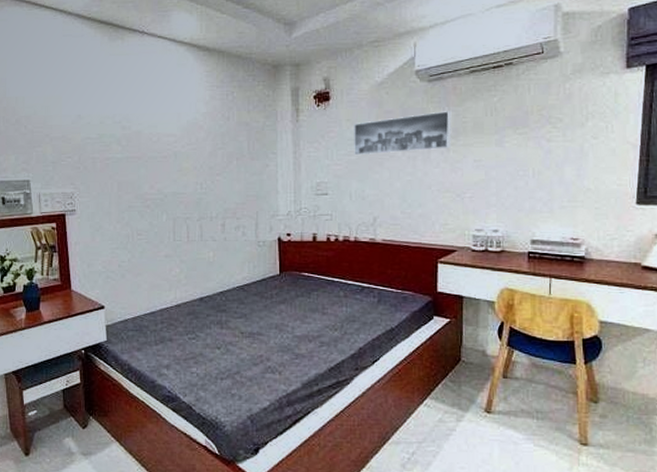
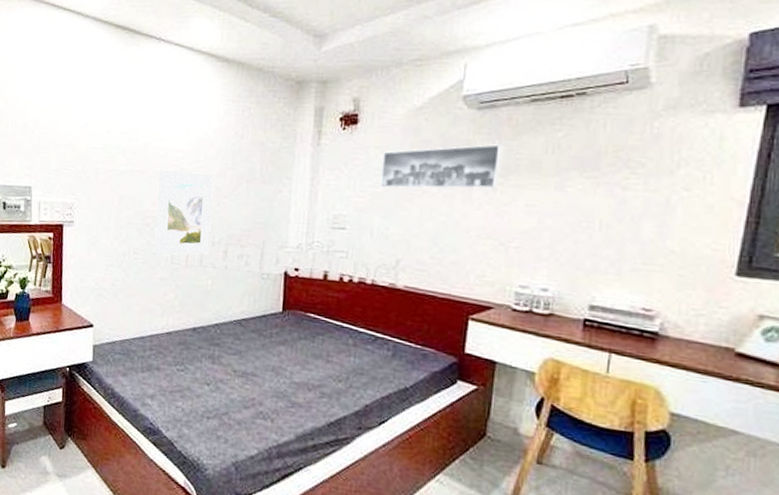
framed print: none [154,153,209,235] -> present [155,169,214,256]

